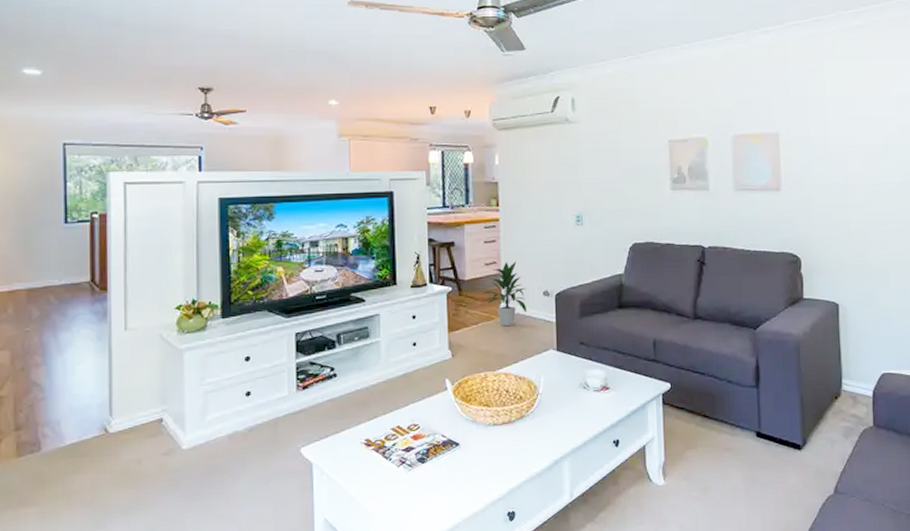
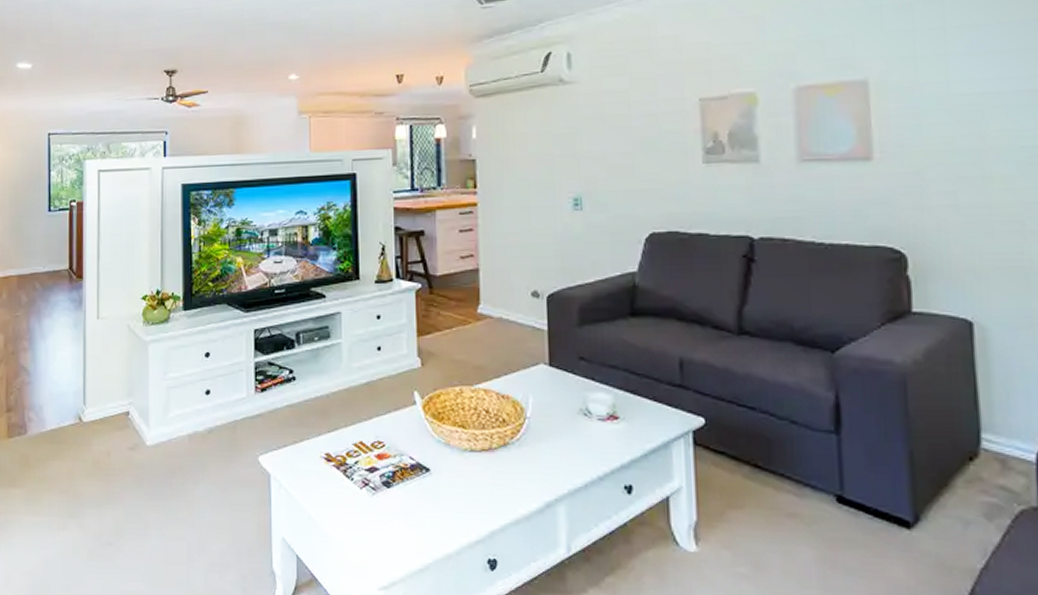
indoor plant: present [482,261,528,327] -> none [456,253,512,333]

